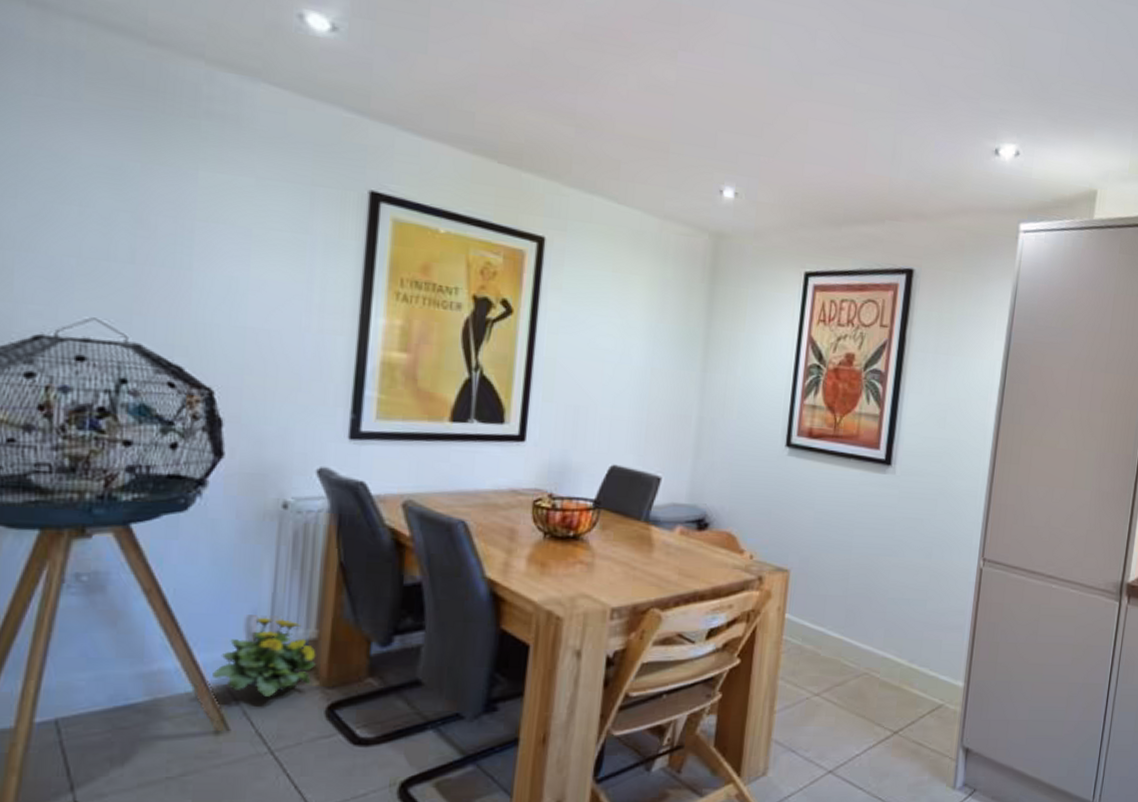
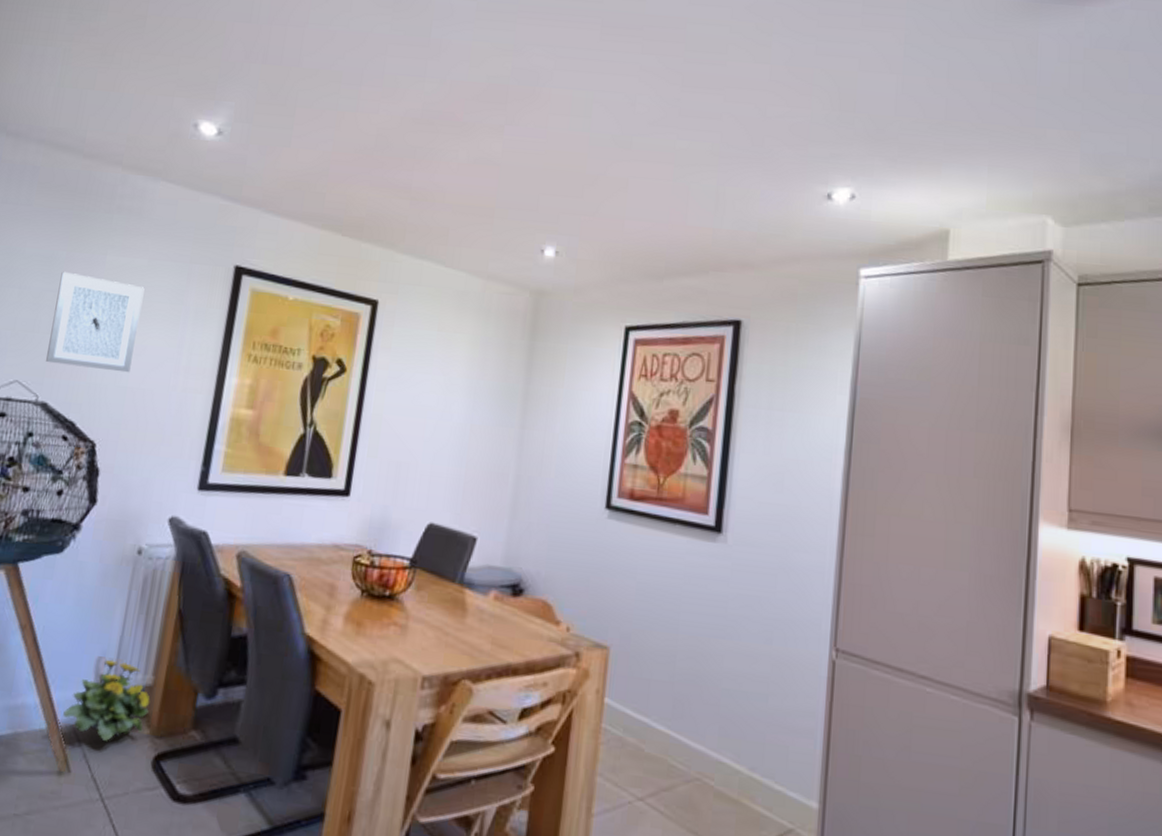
wall art: none [132,187,255,311] -> present [46,271,145,373]

